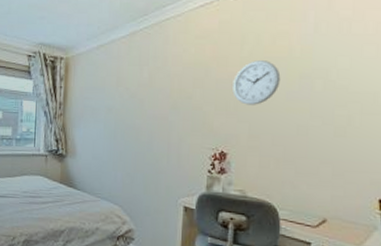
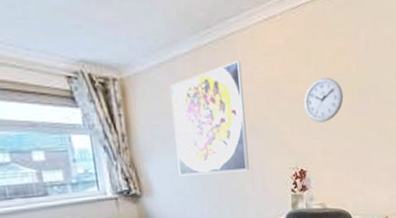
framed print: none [100,44,172,146] -> present [170,61,249,176]

